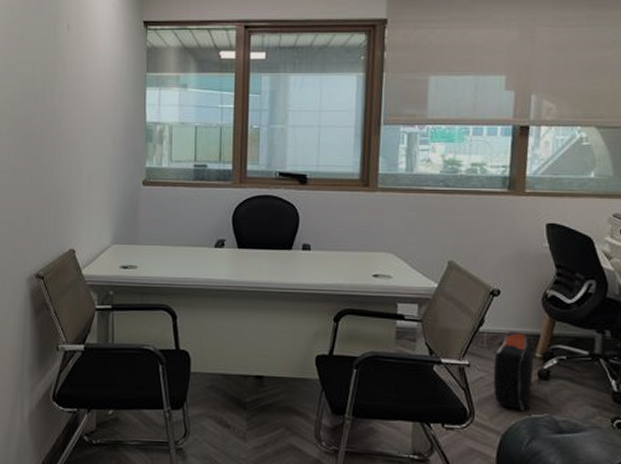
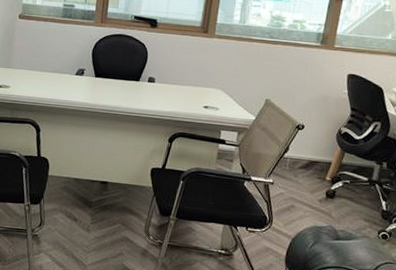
backpack: present [493,331,534,411] -> none [289,158,325,221]

